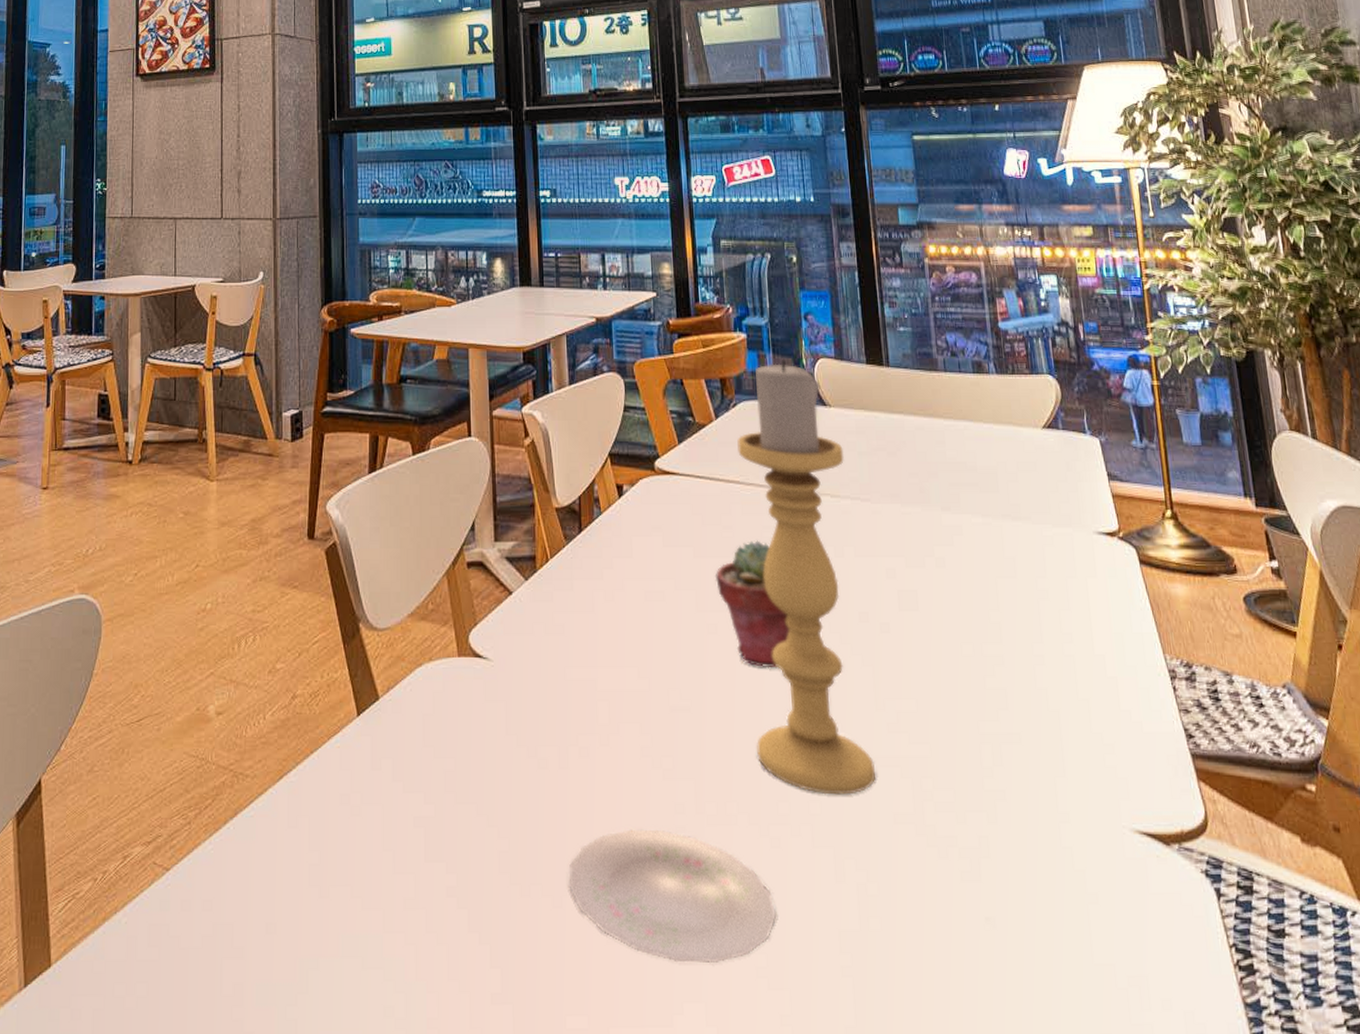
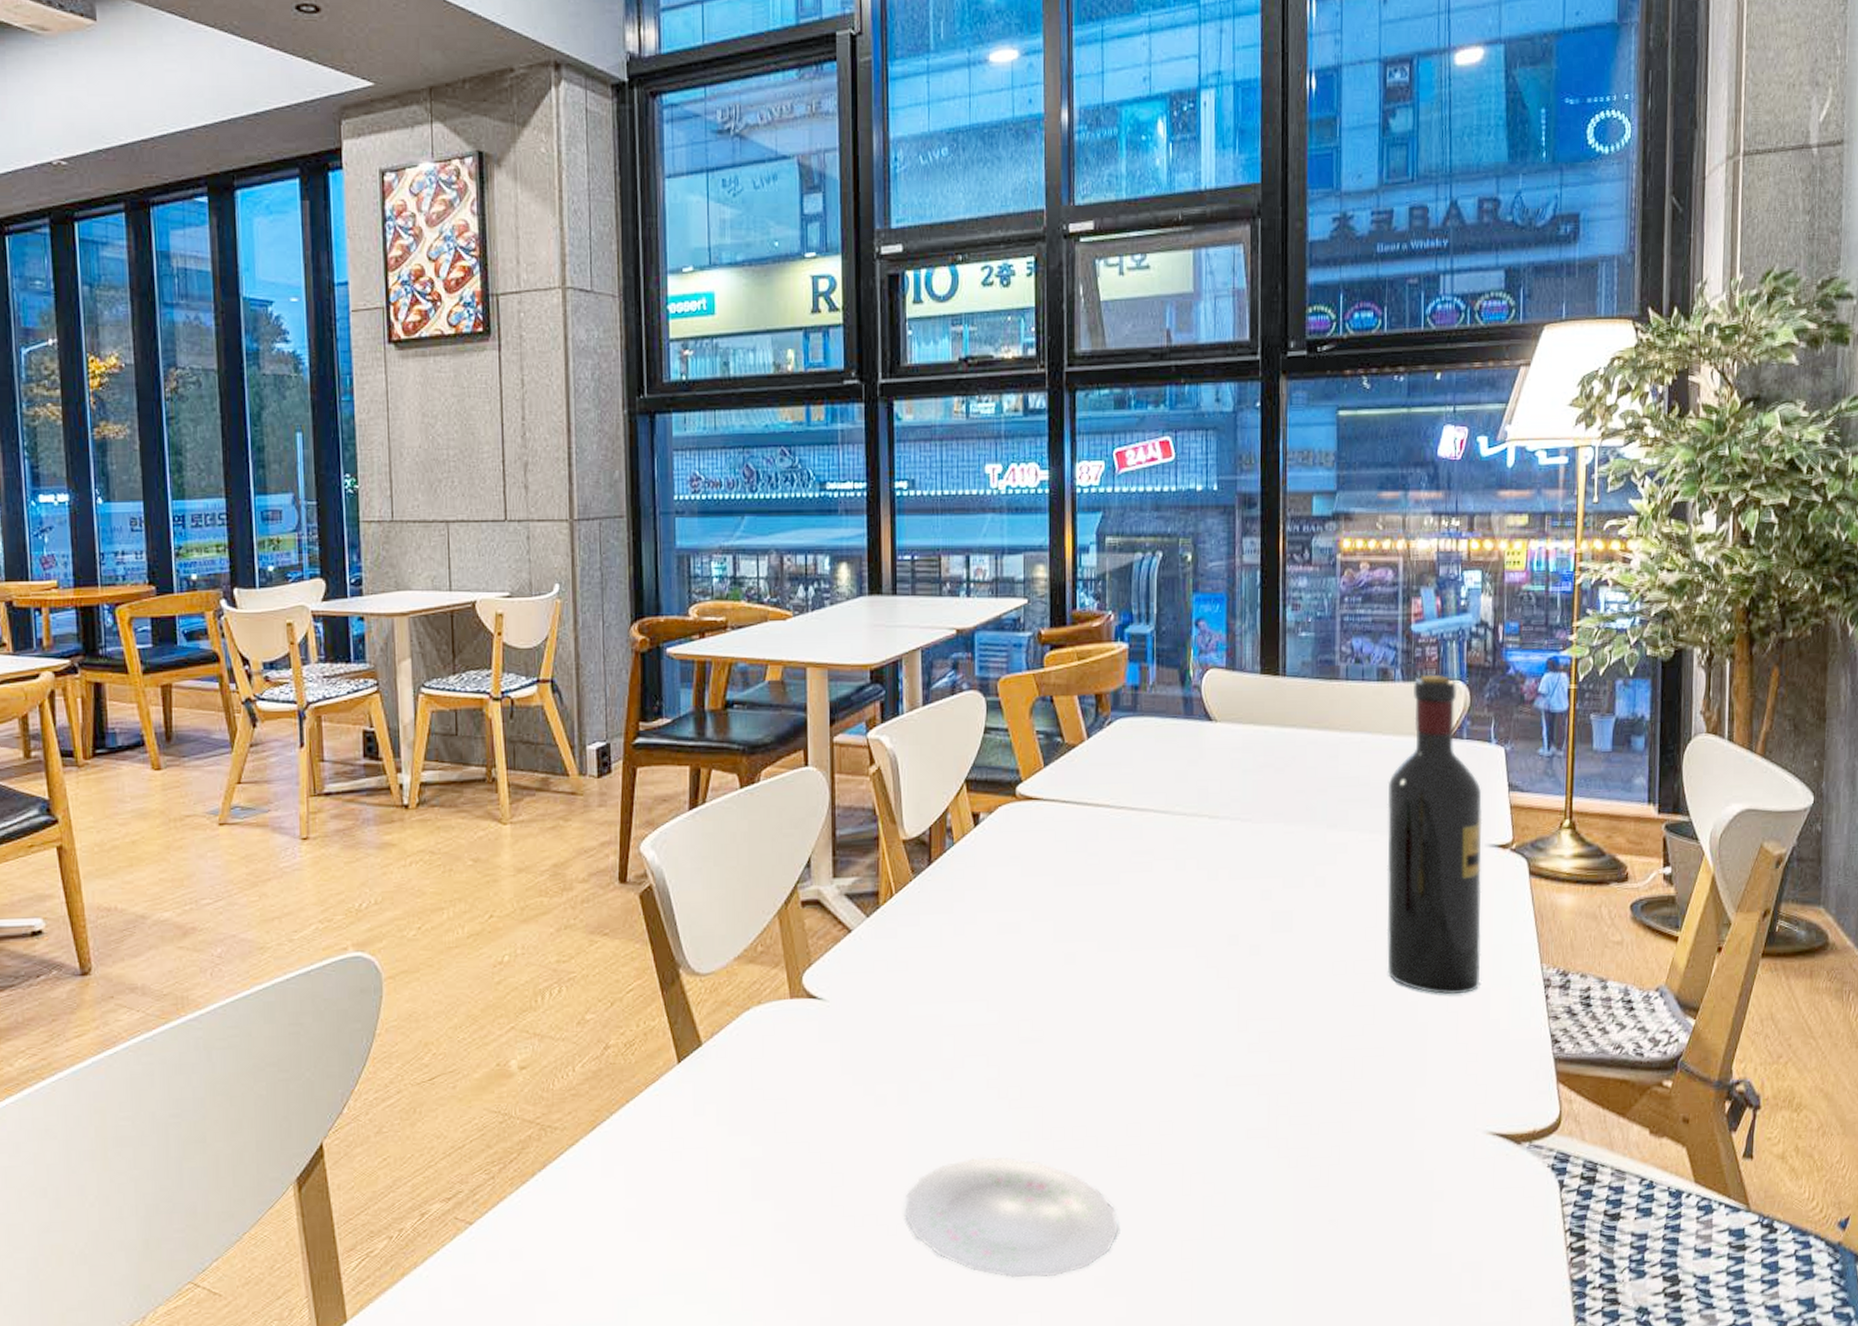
potted succulent: present [715,540,790,668] -> none [1076,866,1153,996]
candle holder: present [737,358,875,795] -> none [1110,670,1231,1115]
wine bottle: none [993,368,1107,681] -> present [1386,675,1483,994]

